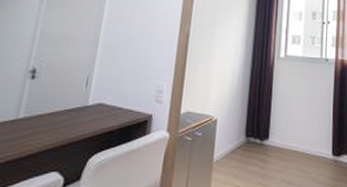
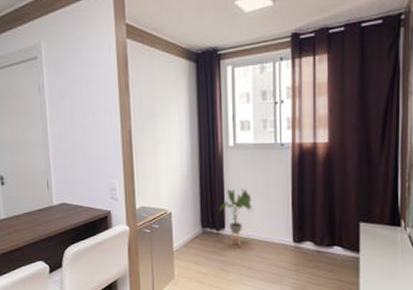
house plant: none [264,99,297,160] -> present [219,189,253,248]

